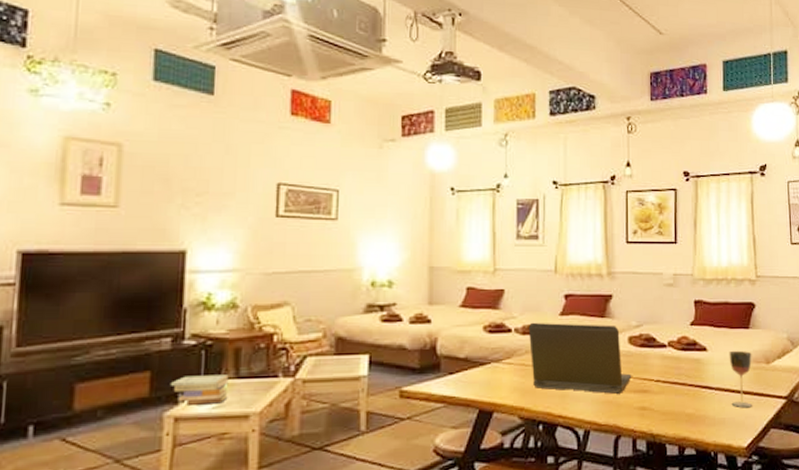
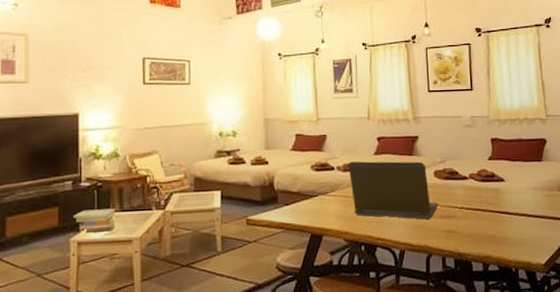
wineglass: present [729,350,753,408] -> none [524,180,549,230]

